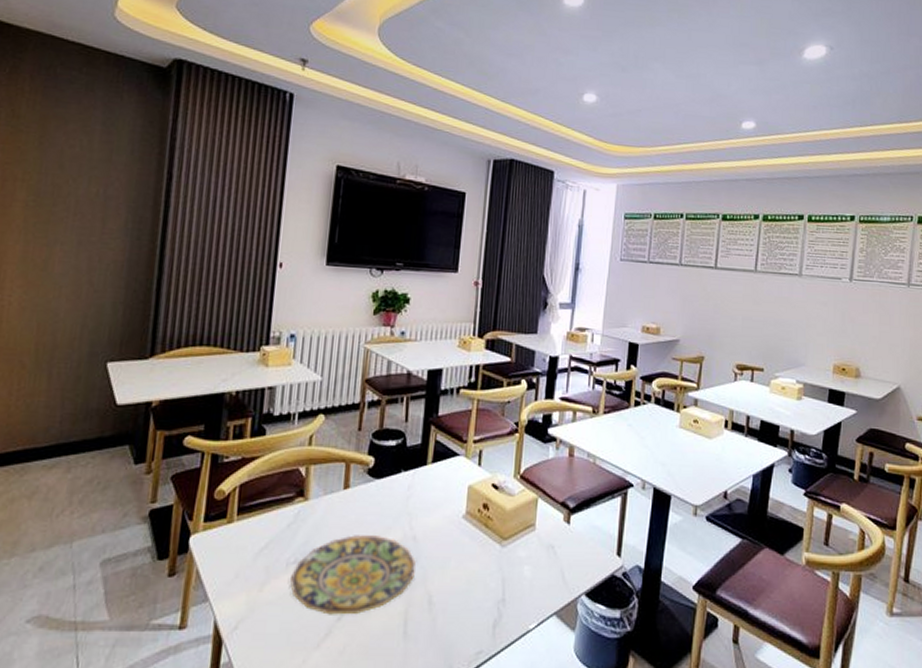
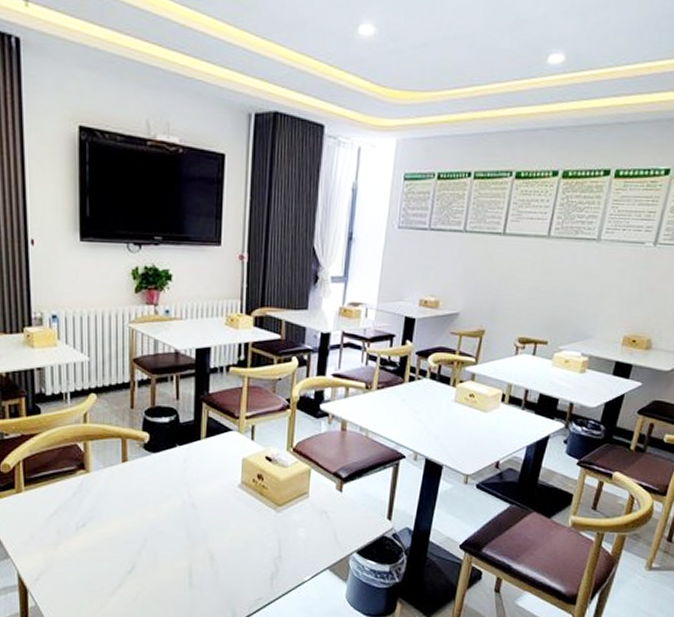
plate: present [290,535,416,615] -> none [82,502,196,569]

